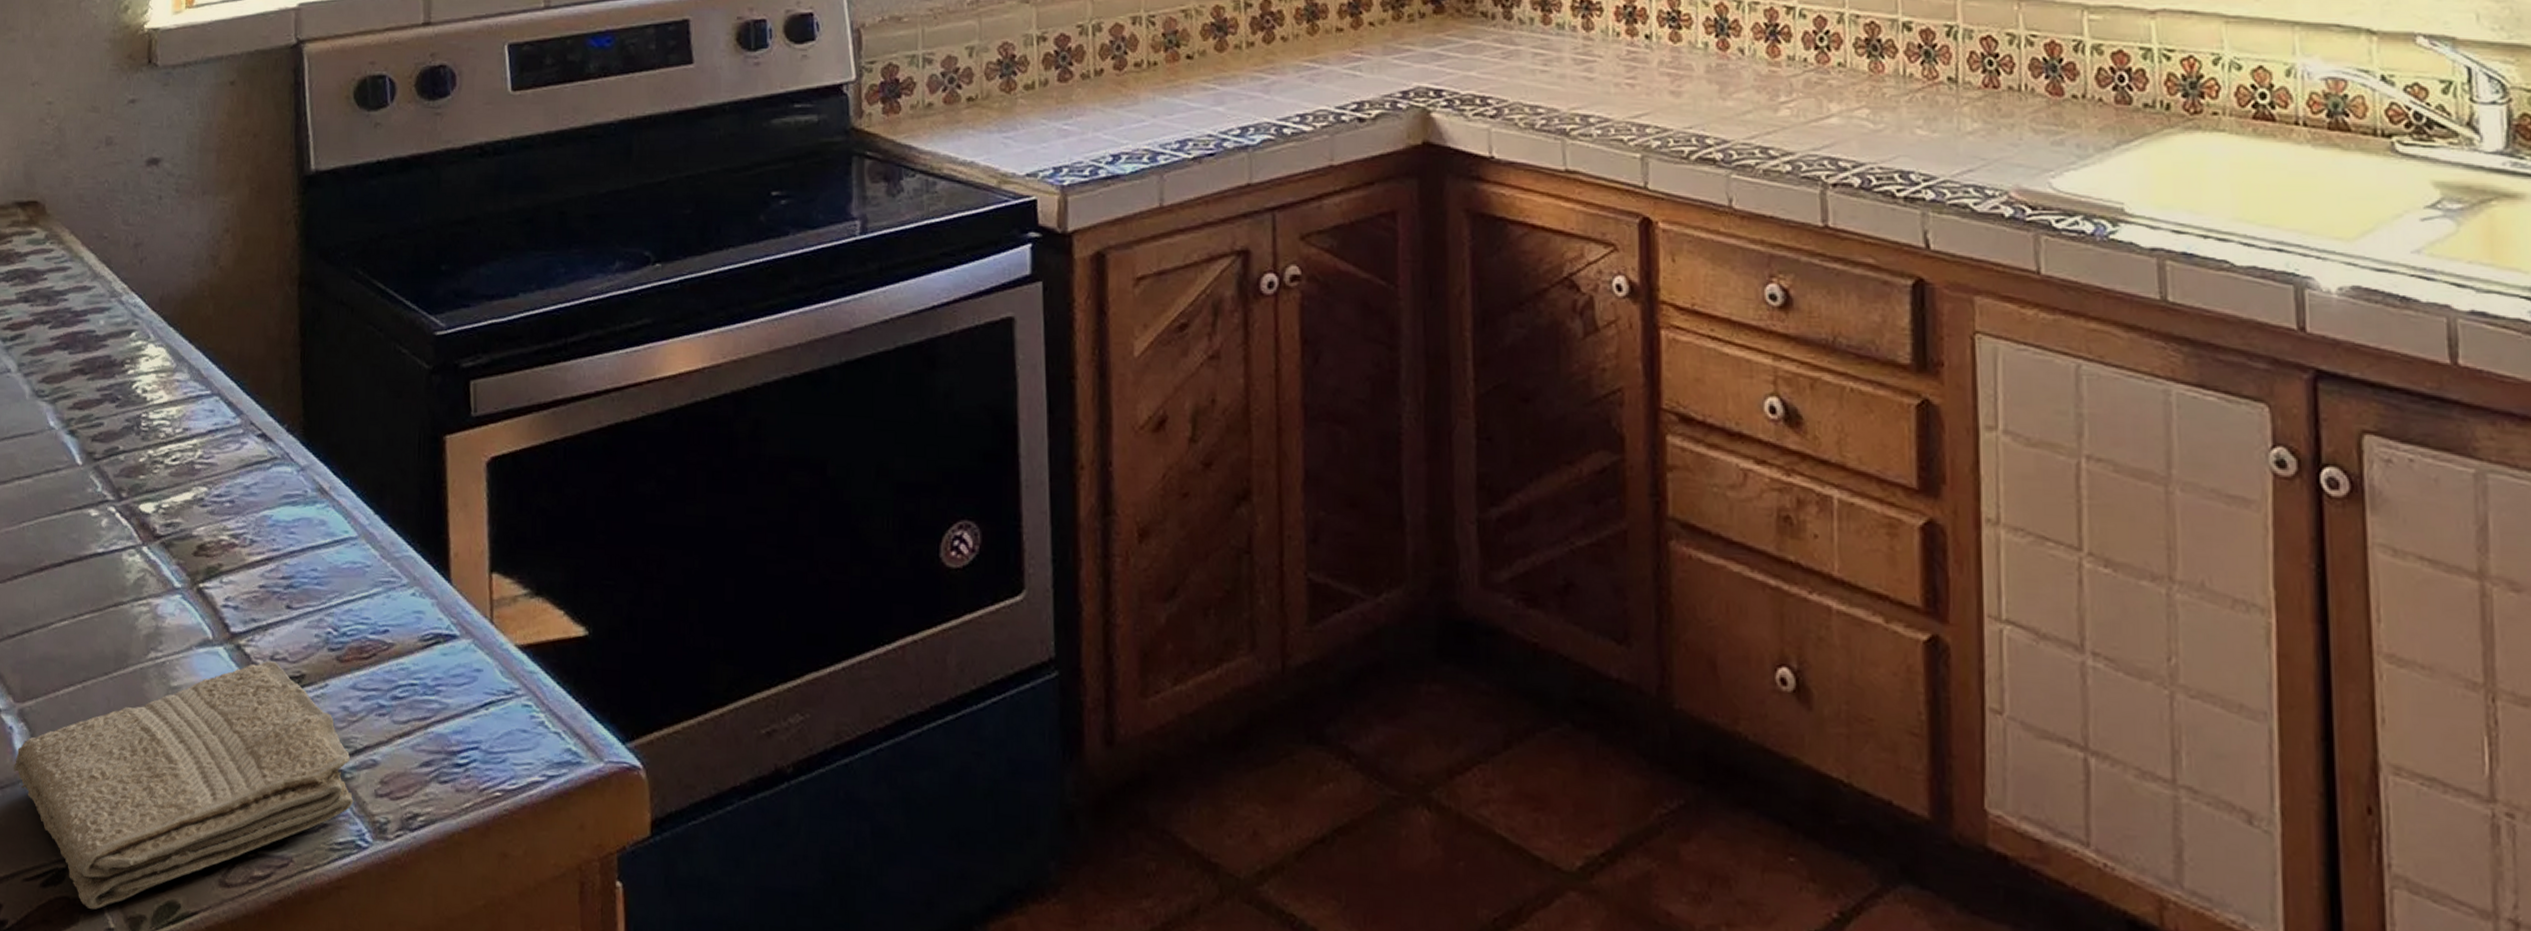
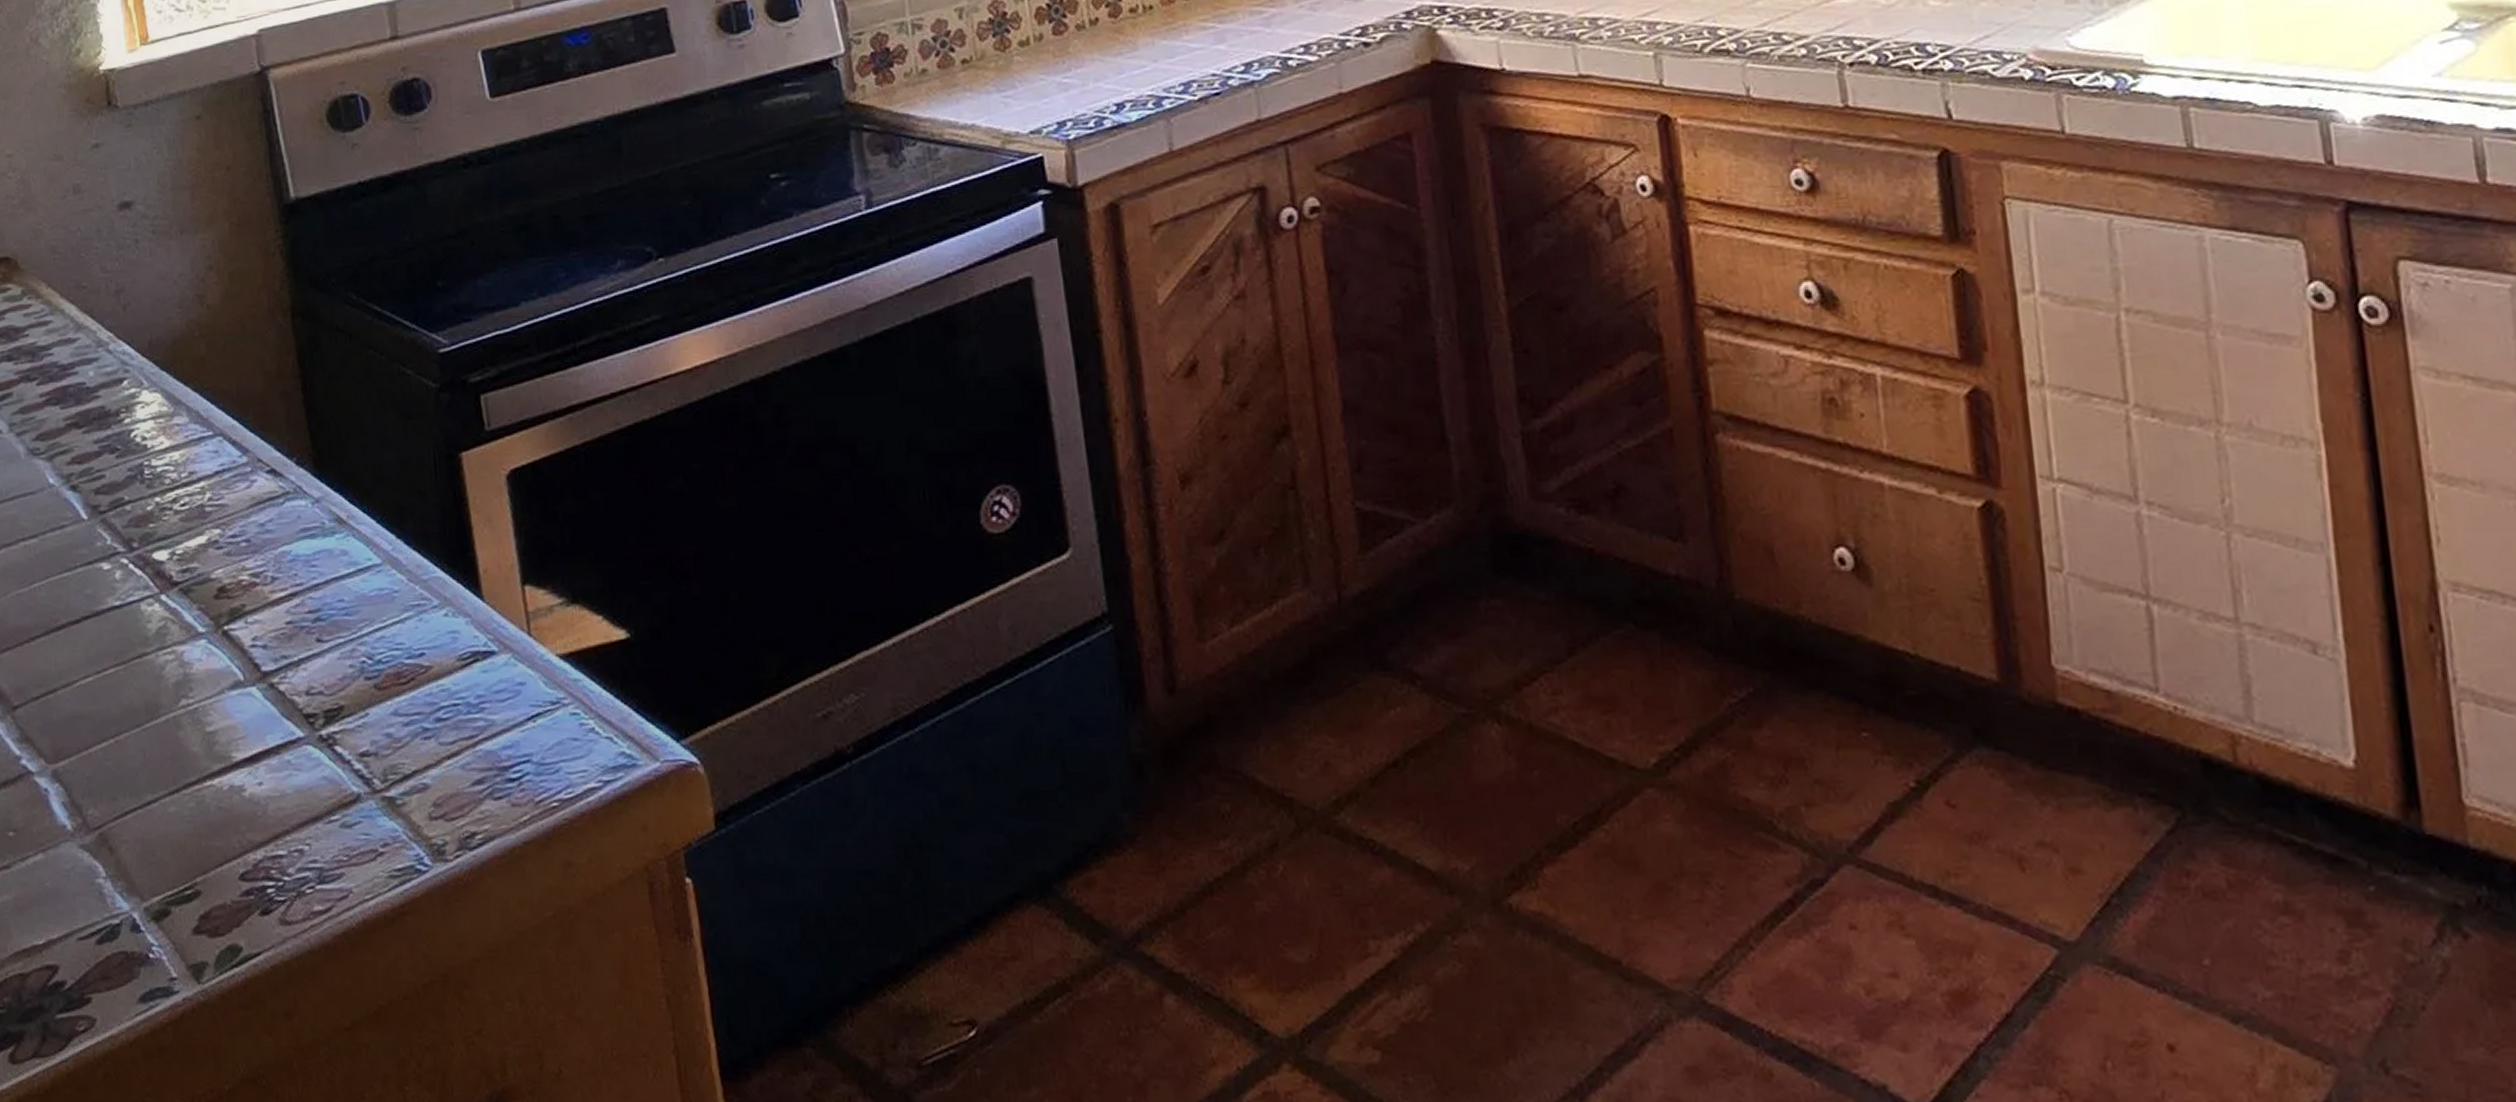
washcloth: present [12,661,354,909] -> none [53,696,408,961]

